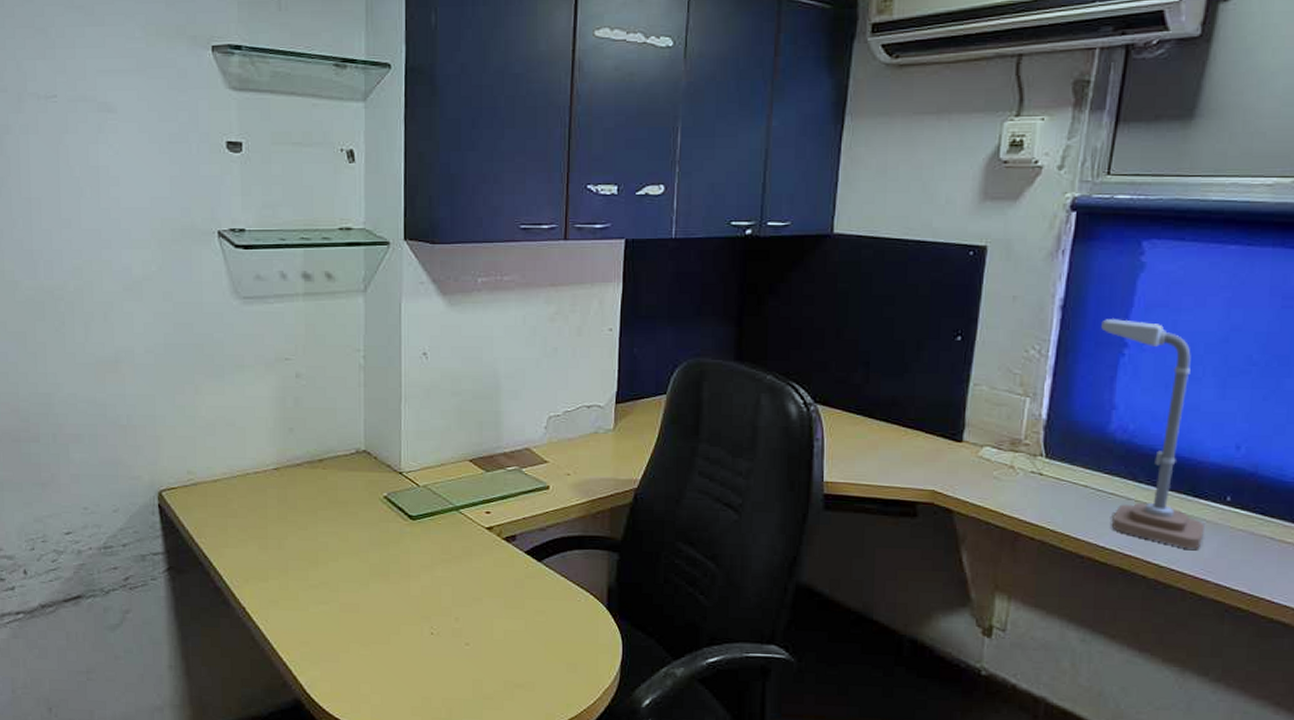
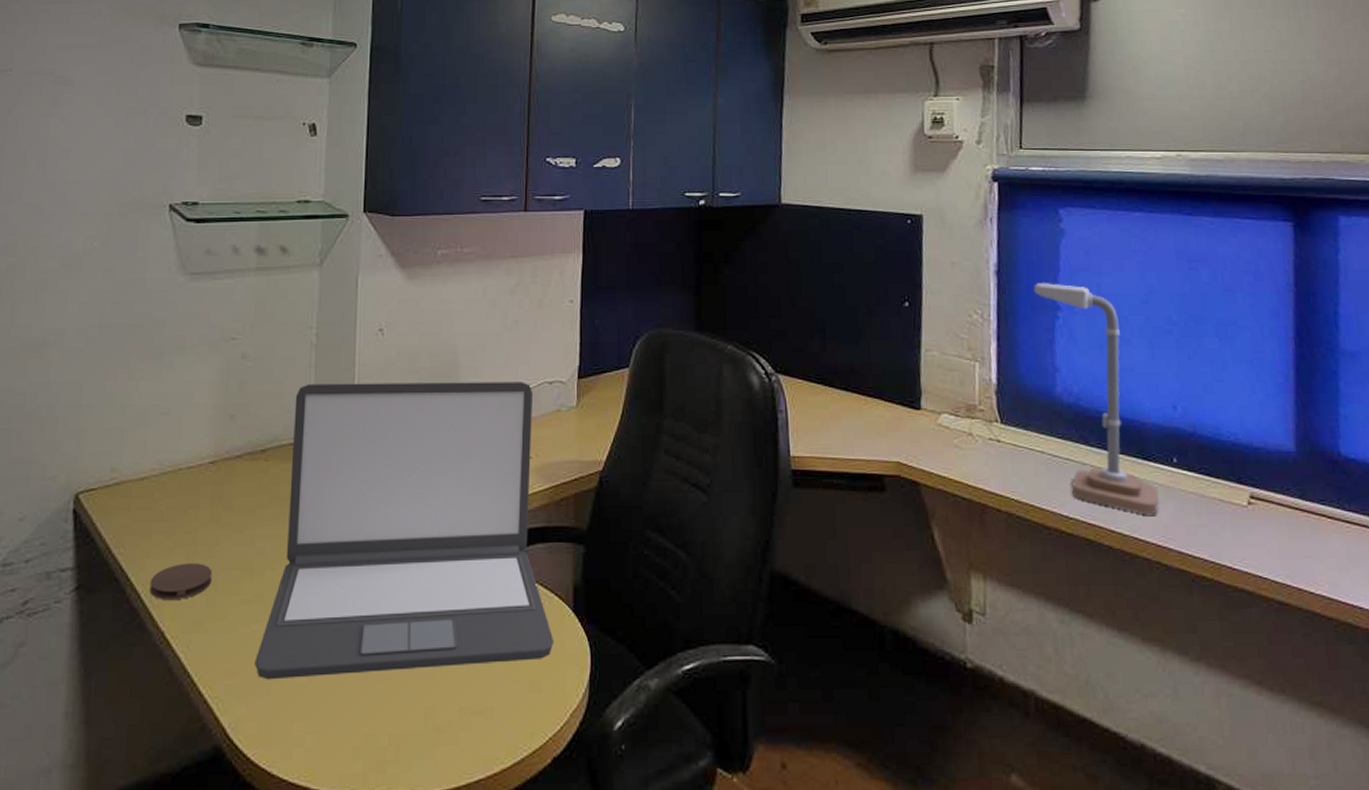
coaster: none [230,553,283,583] -> present [149,563,213,601]
laptop: none [324,402,589,650] -> present [255,382,554,680]

